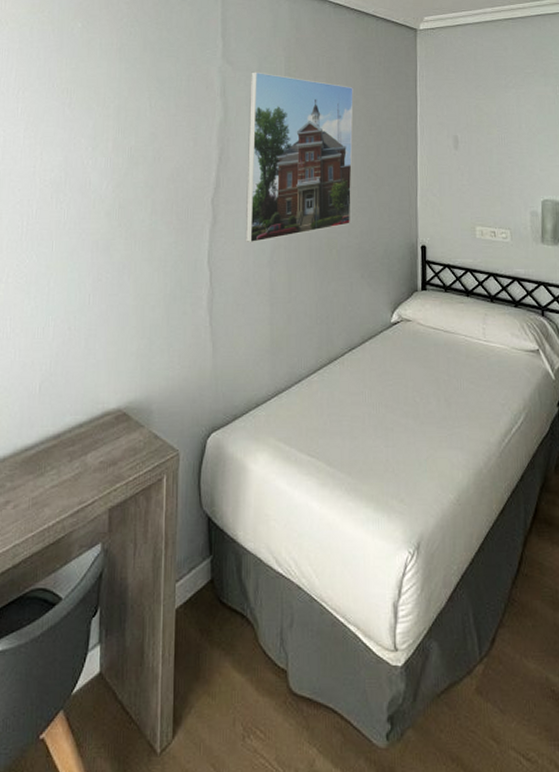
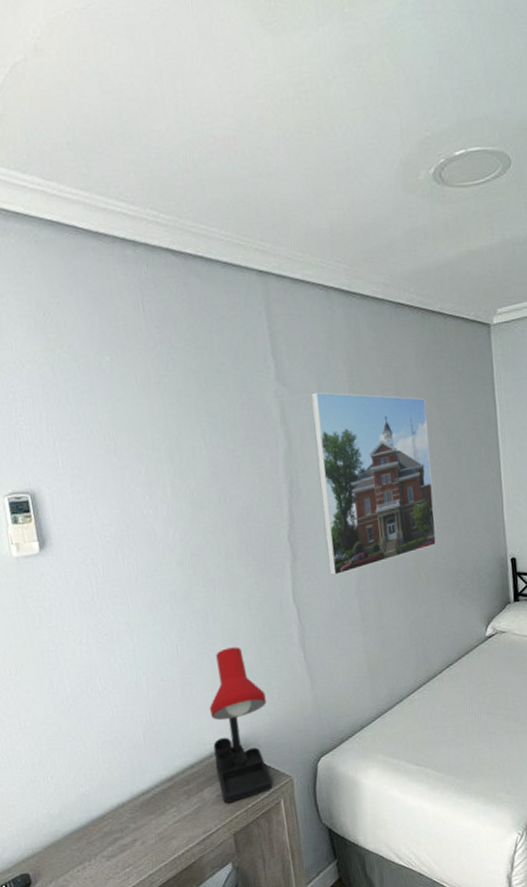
desk lamp: none [104,303,166,472] -> present [209,647,273,803]

